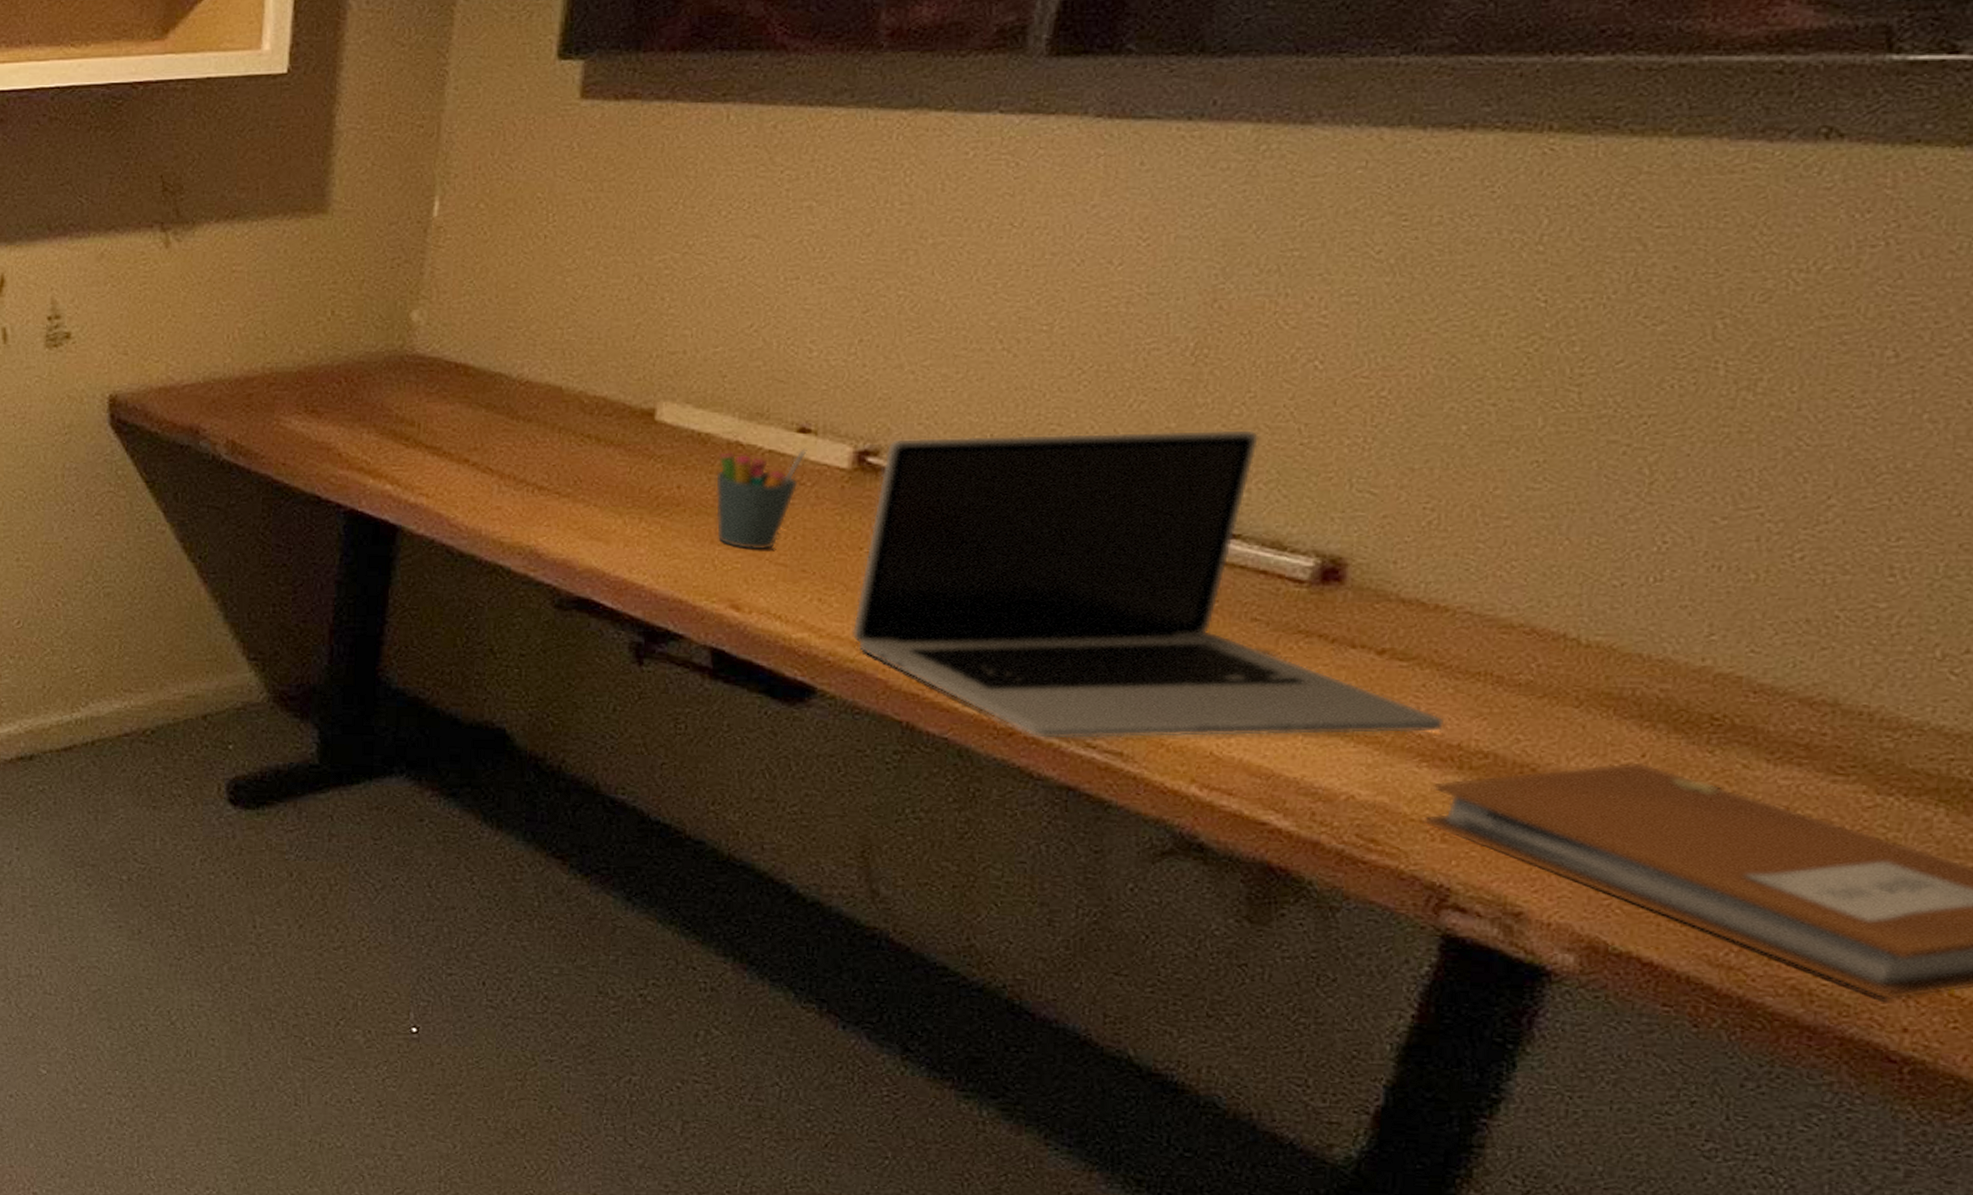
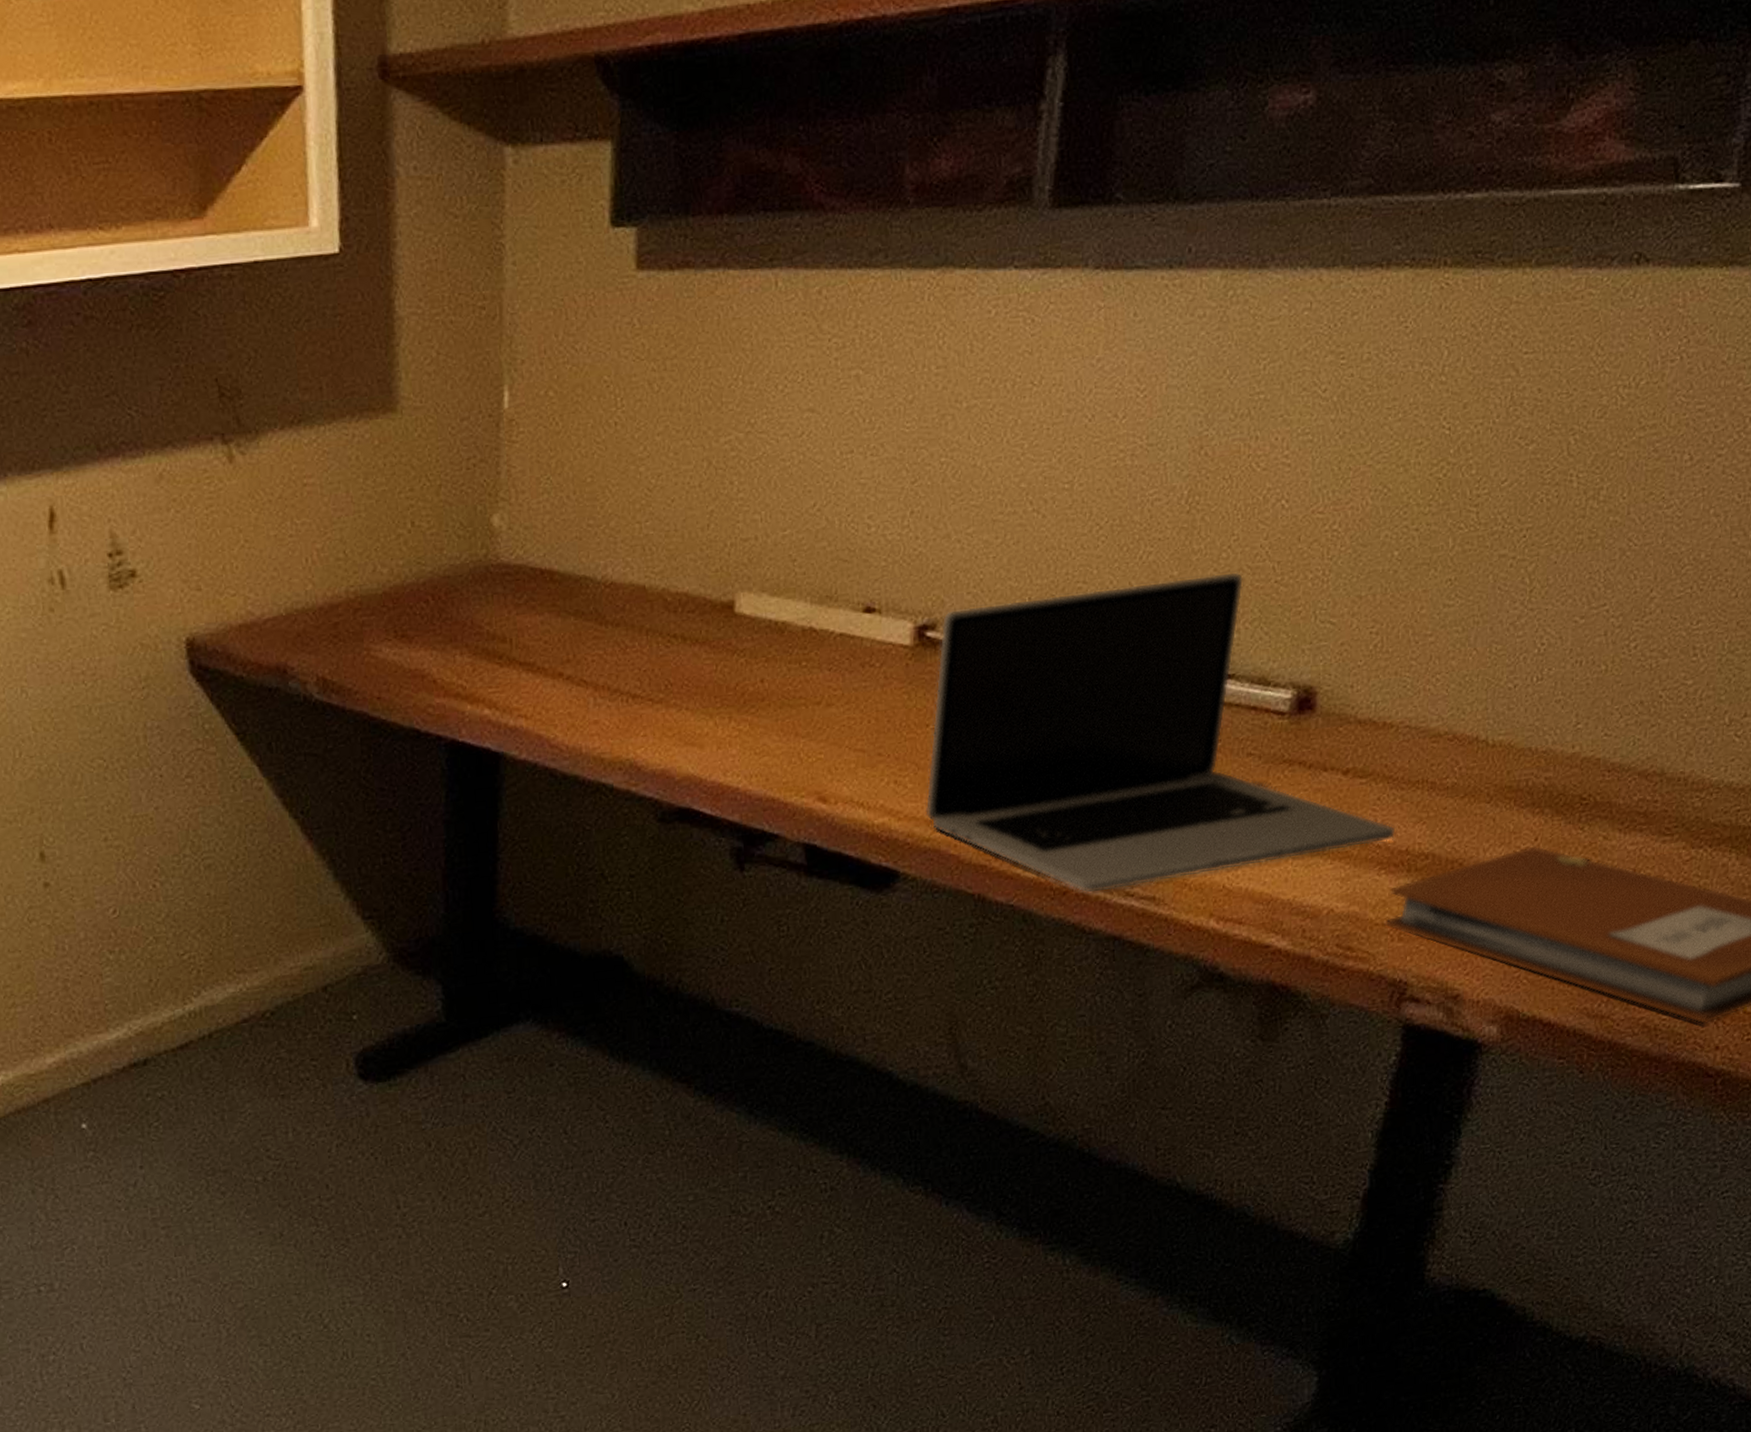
pen holder: present [714,448,807,550] -> none [793,628,874,739]

